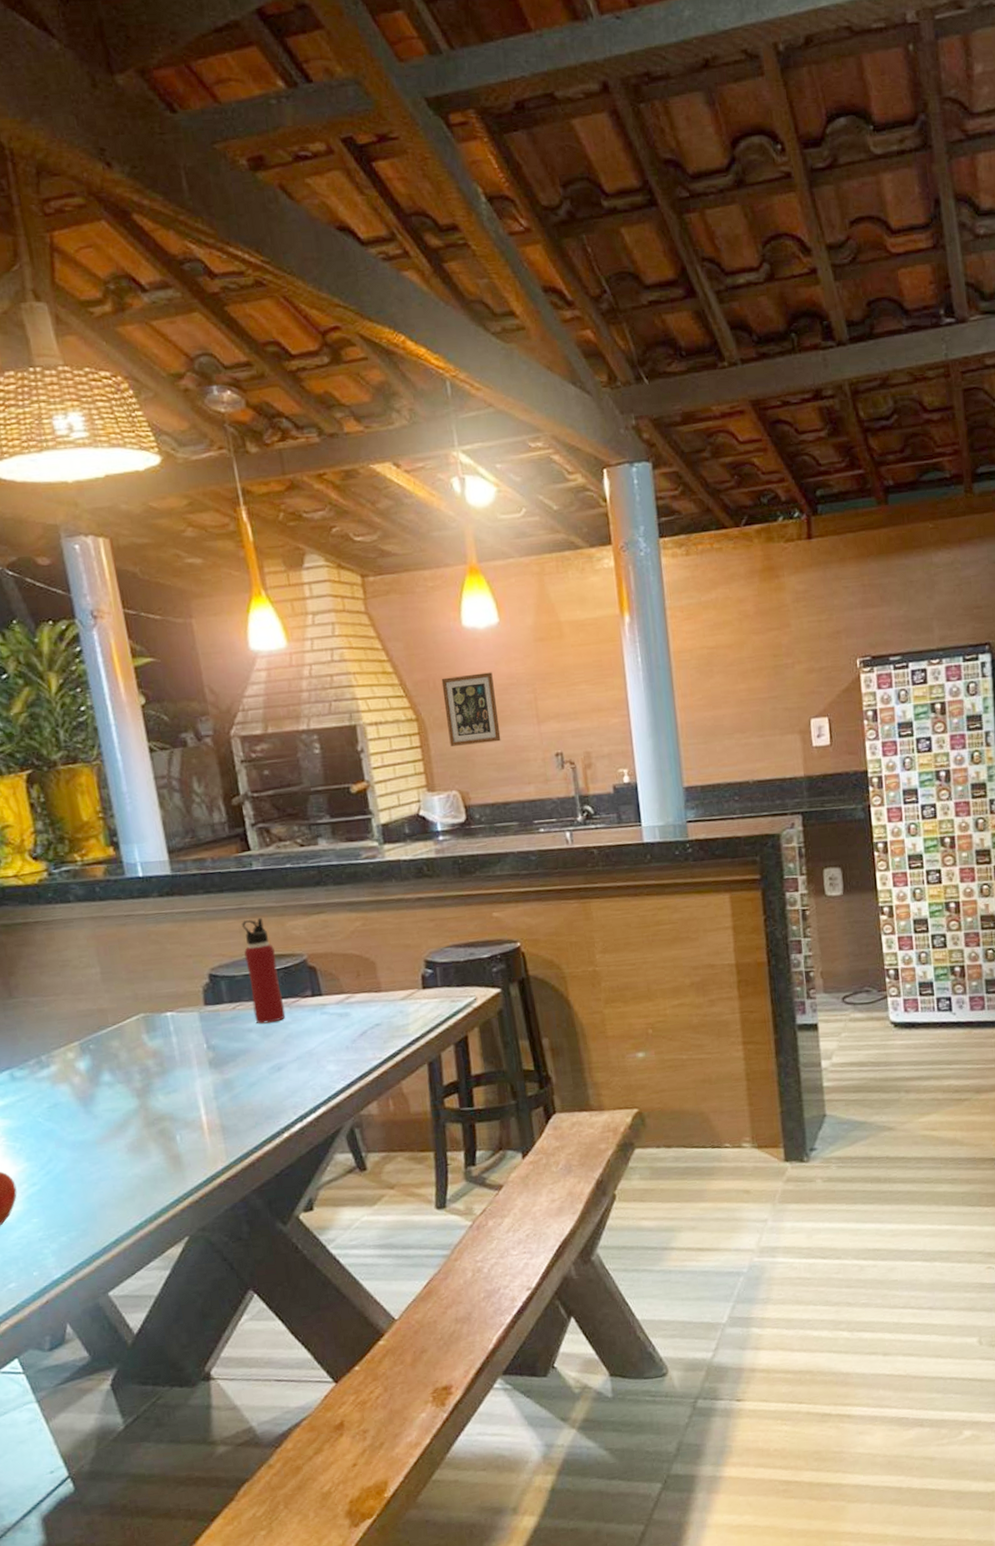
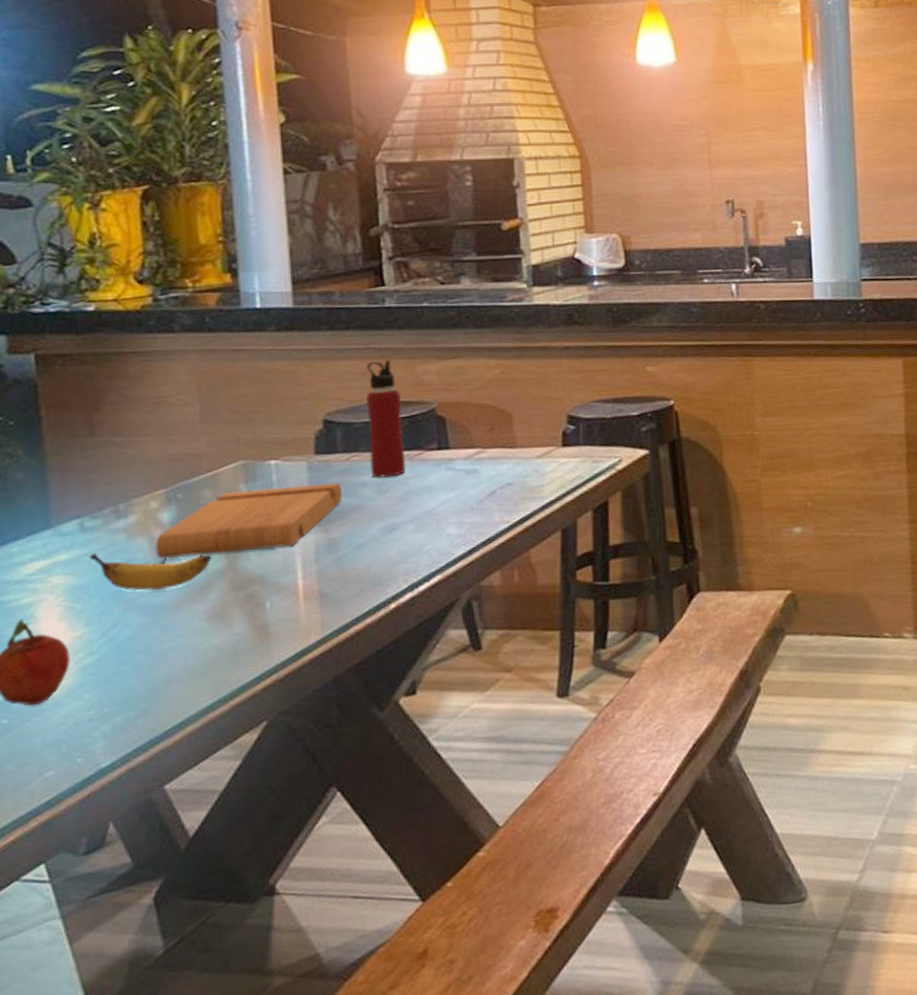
banana: none [21,1096,125,1130] -> present [89,552,211,591]
cutting board: none [76,1029,233,1102] -> present [155,482,343,559]
picture frame: present [441,672,501,746] -> none [609,112,669,187]

